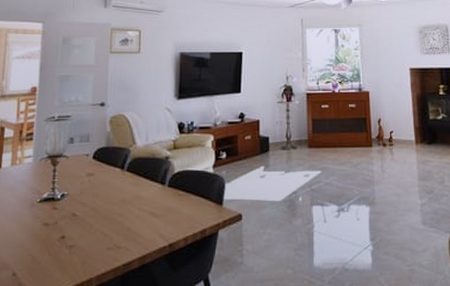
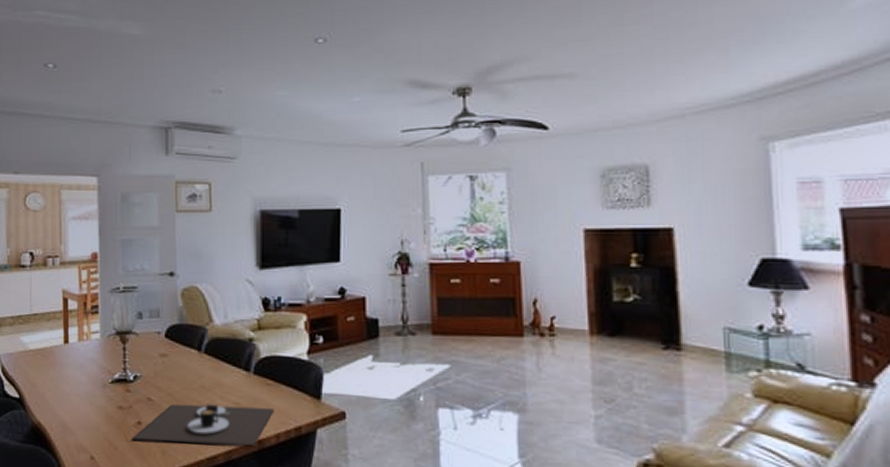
place setting: none [55,215,185,253] -> present [132,404,275,447]

